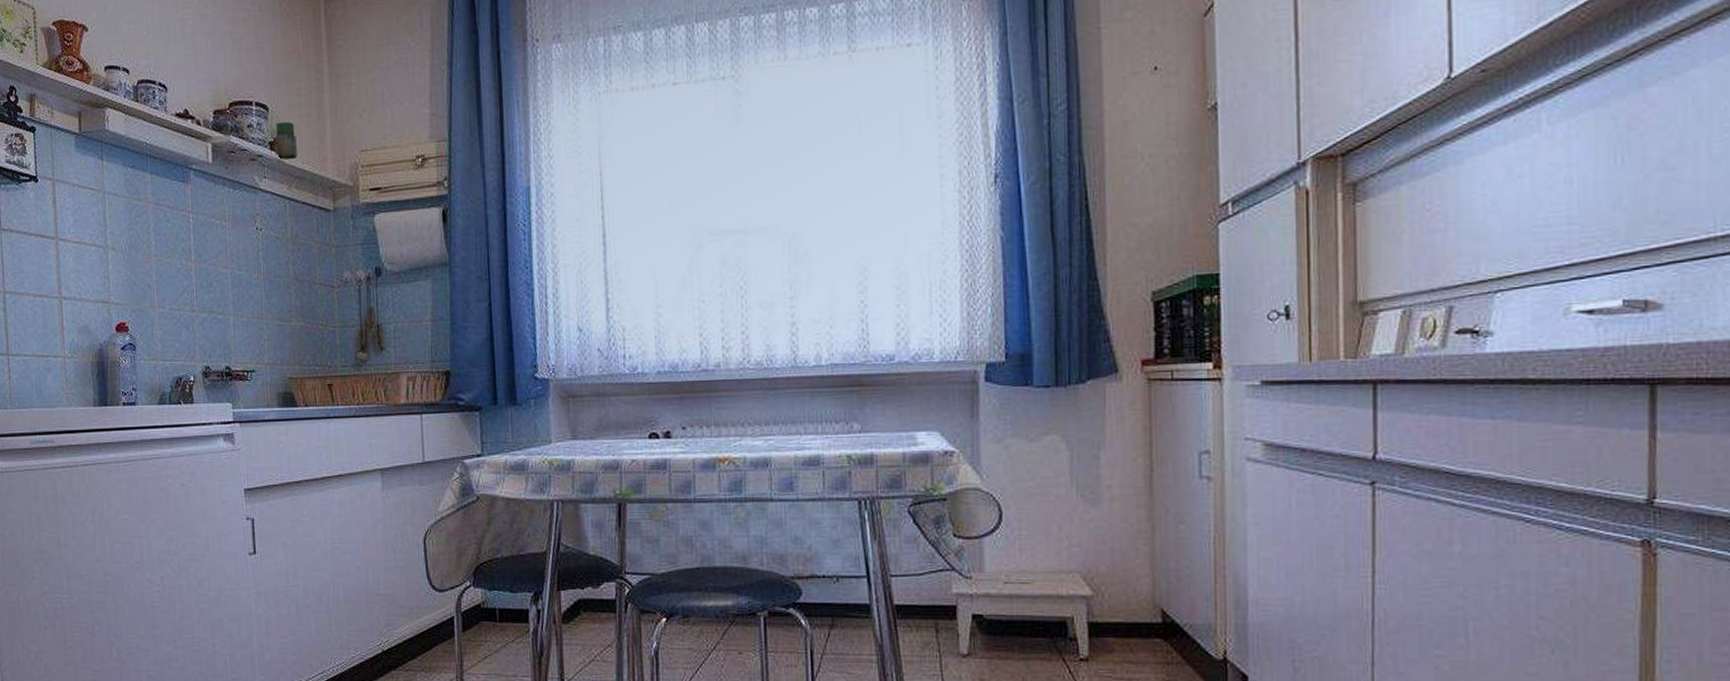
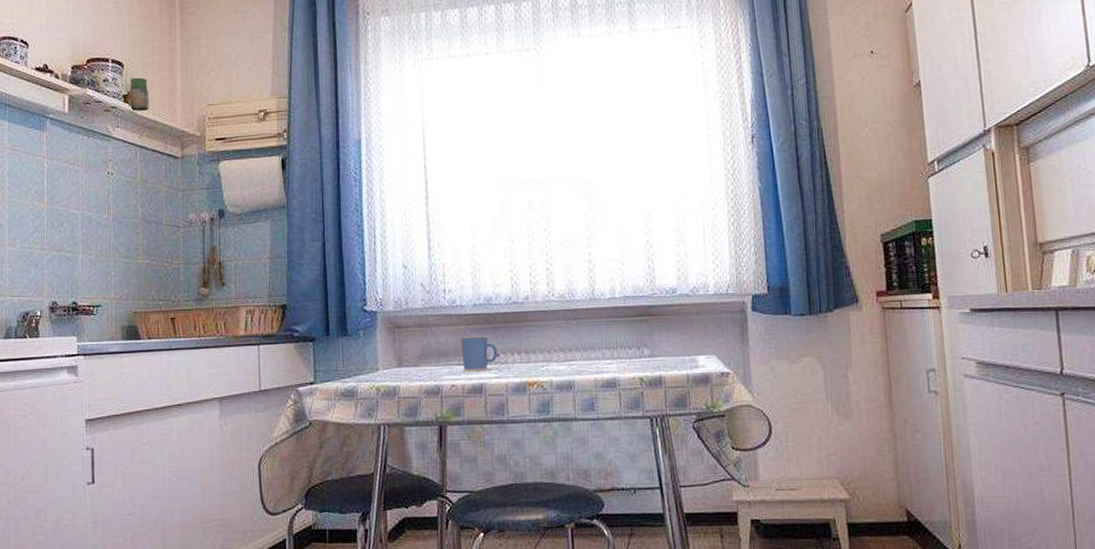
mug: none [642,407,685,446] -> present [461,336,498,372]

